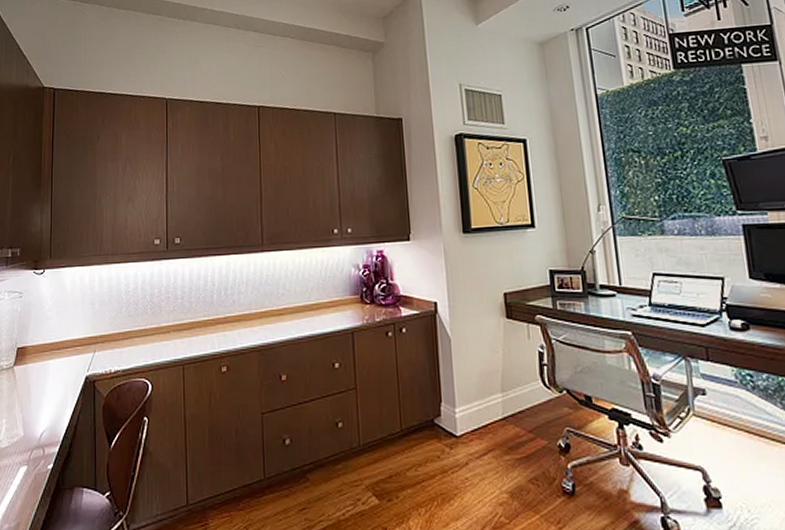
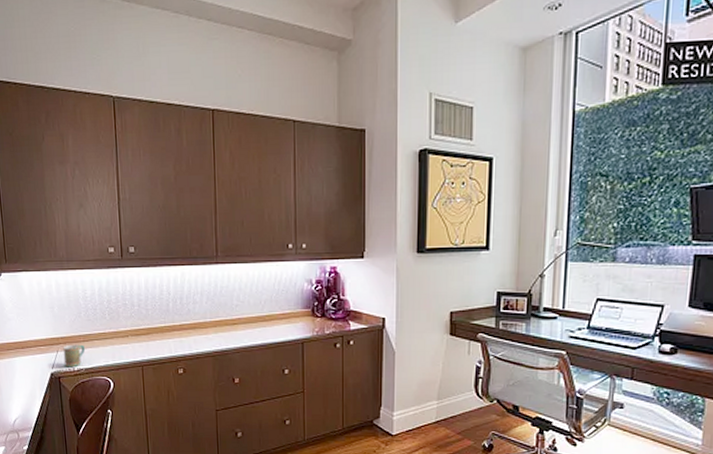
mug: none [100,343,124,369] -> present [63,344,86,368]

